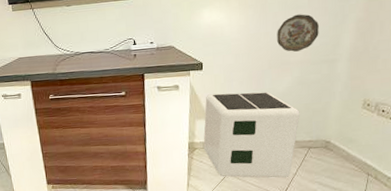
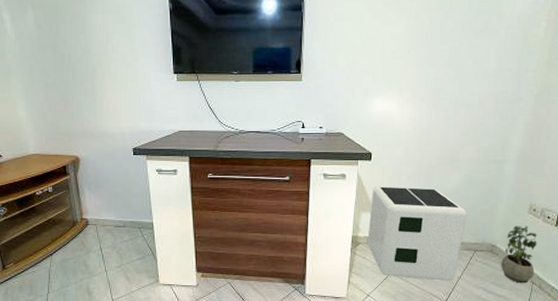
decorative plate: present [277,14,319,52] -> none [447,112,489,149]
potted plant: none [336,121,372,176] -> present [501,226,537,283]

